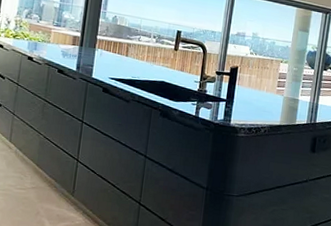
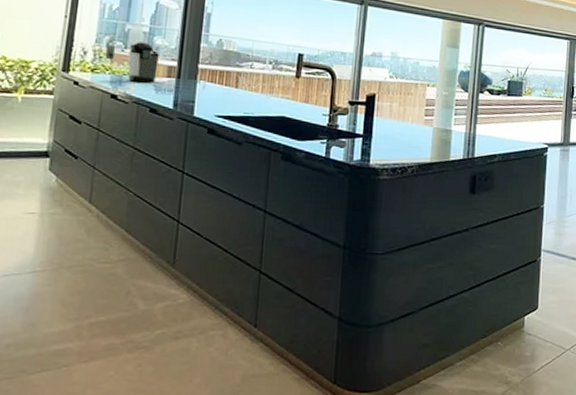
coffee maker: none [24,15,67,50] -> present [104,42,159,84]

